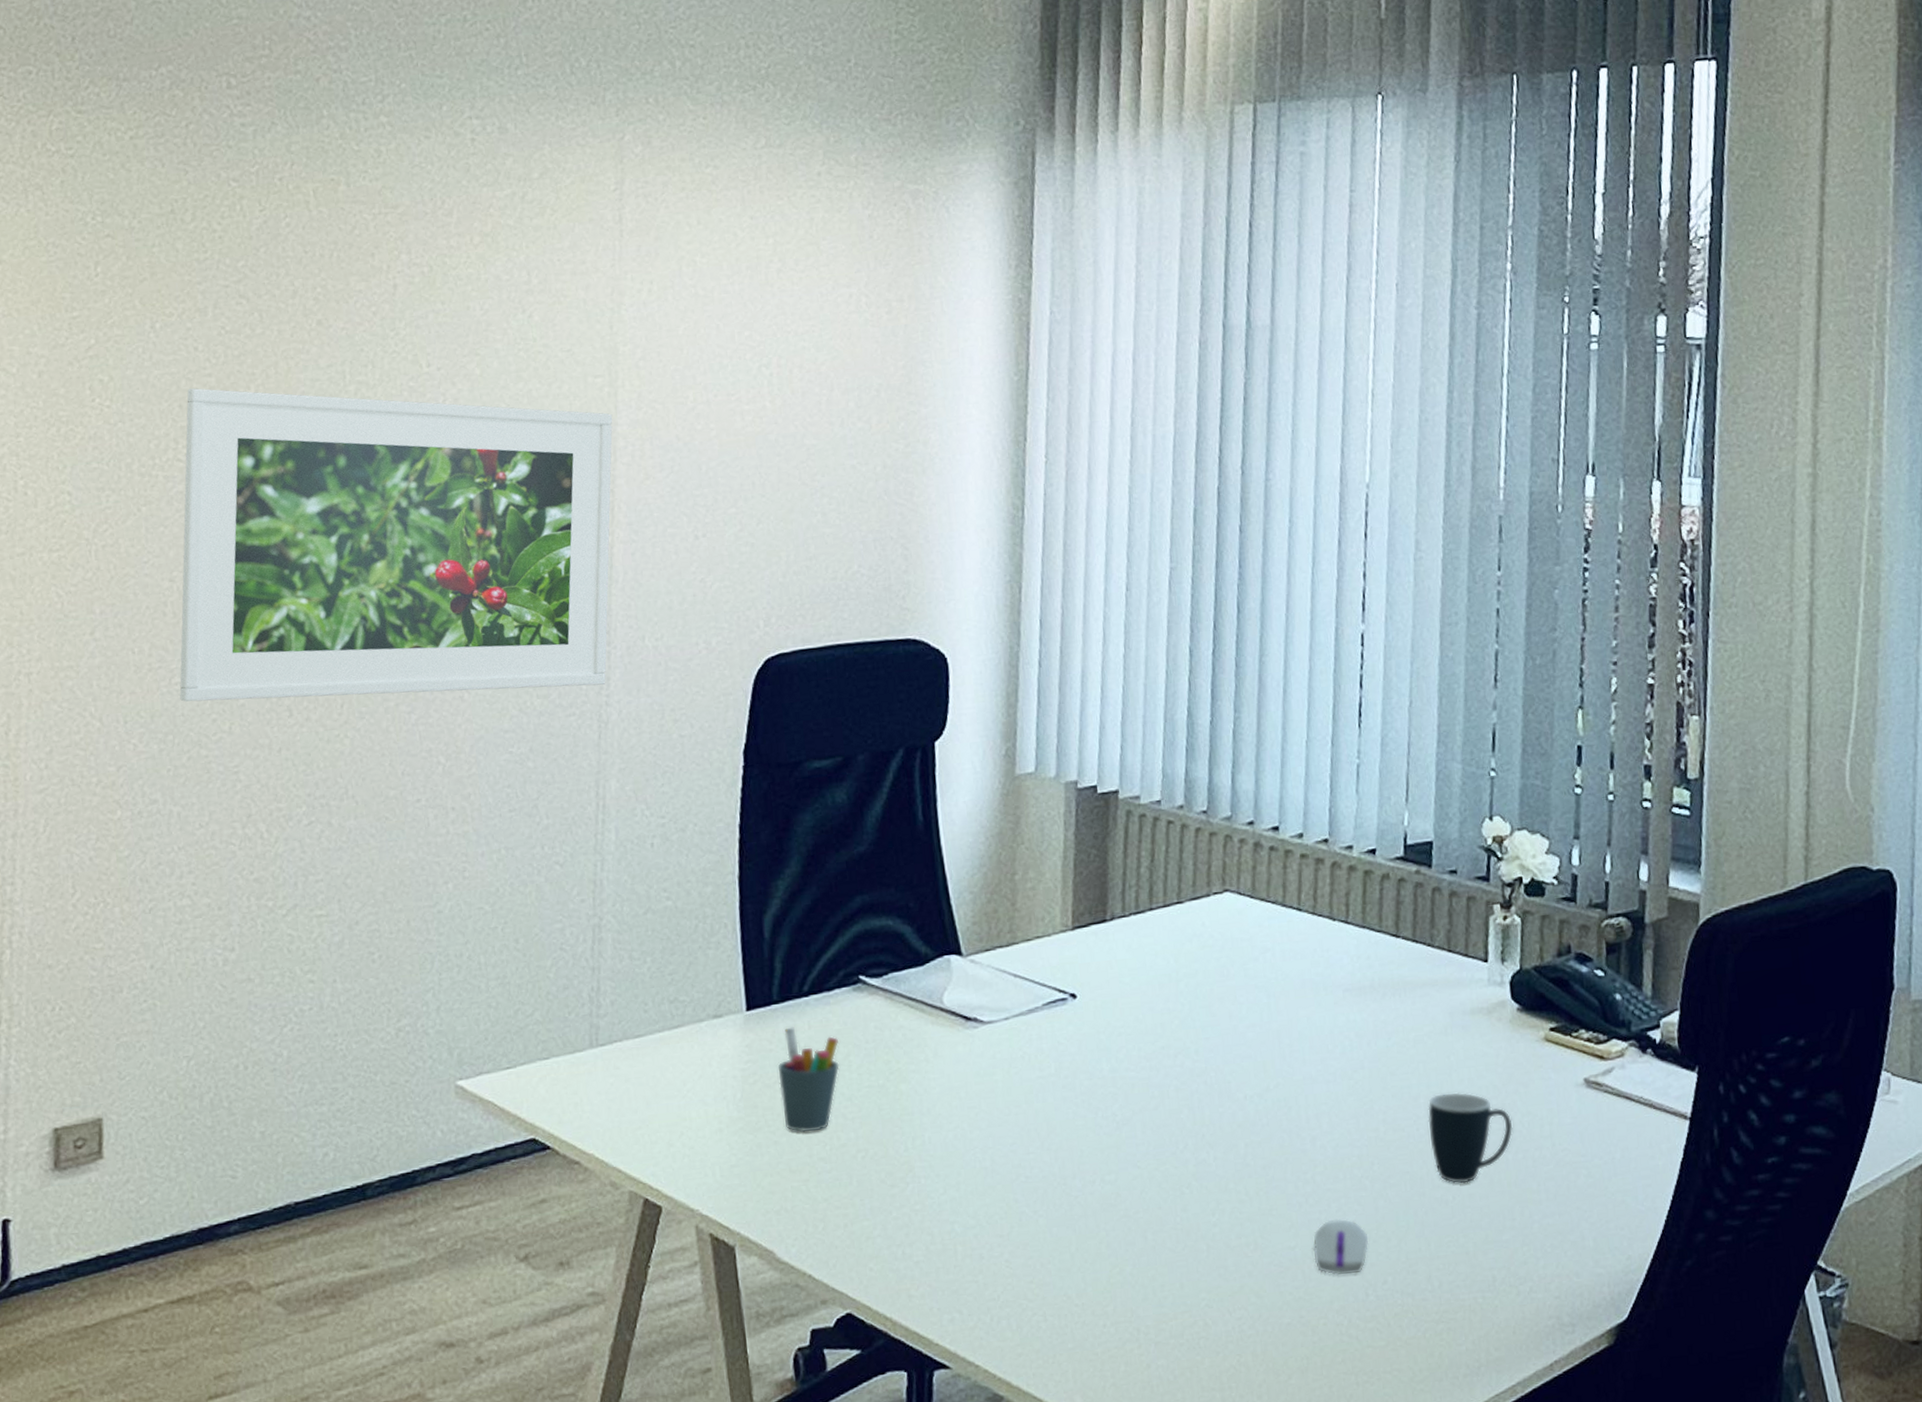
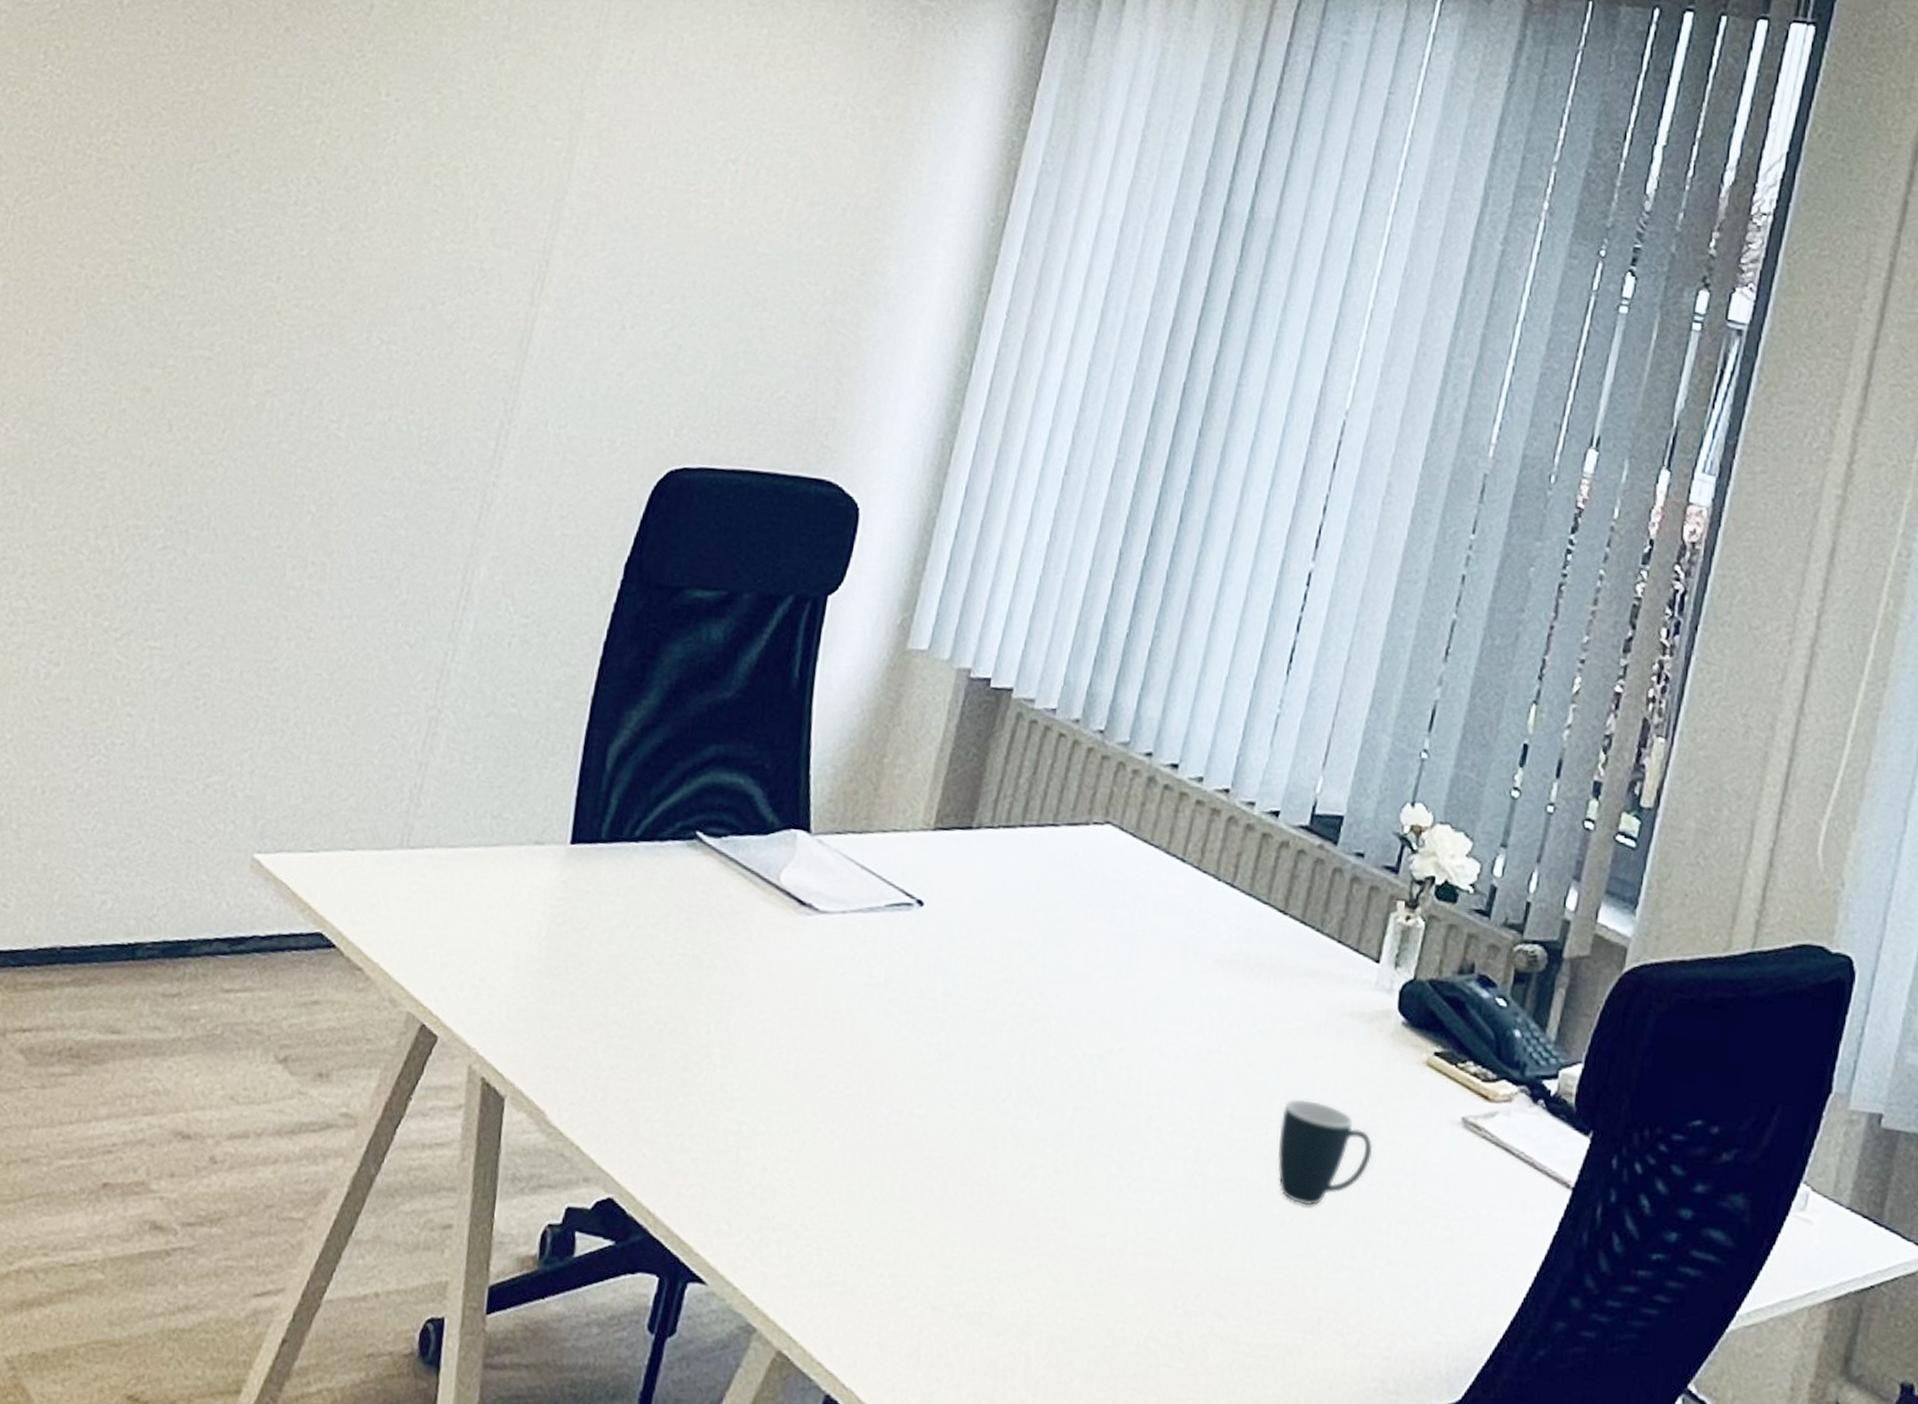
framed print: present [179,388,613,702] -> none [63,73,564,463]
pen holder: present [777,1027,840,1133] -> none [585,871,661,991]
computer mouse: present [1313,1218,1369,1276] -> none [1124,1213,1188,1279]

